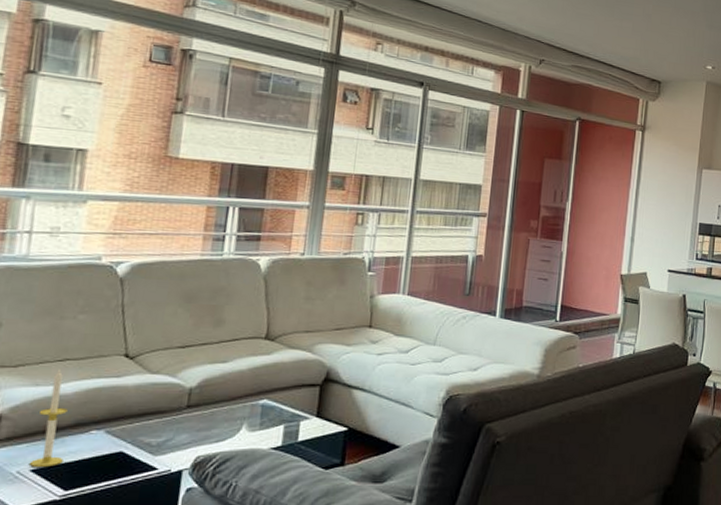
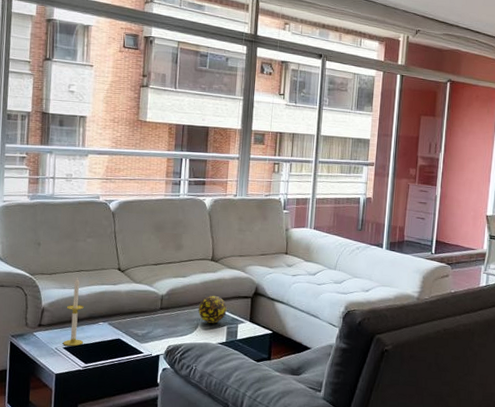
decorative ball: none [243,384,286,422] -> present [198,295,227,324]

